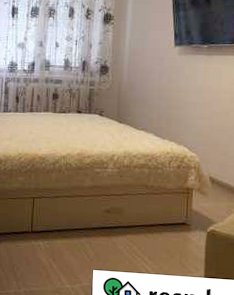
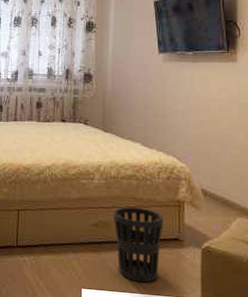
wastebasket: none [124,194,172,264] -> present [113,207,163,283]

